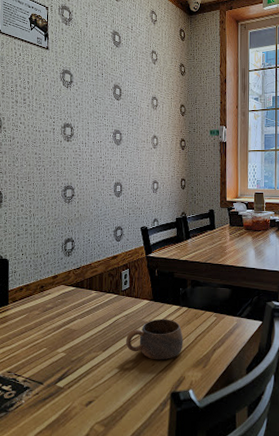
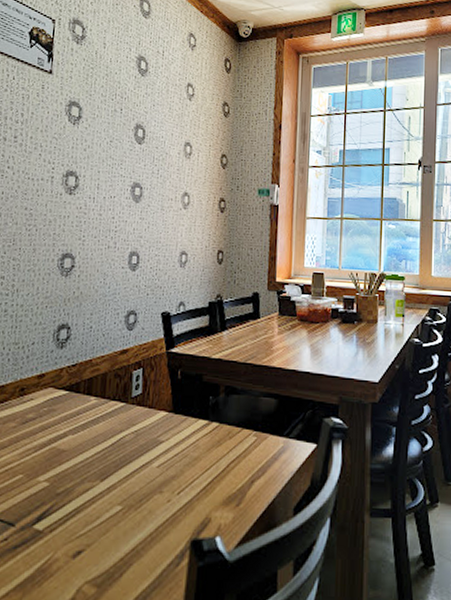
cup: present [126,318,184,360] -> none [133,437,212,495]

